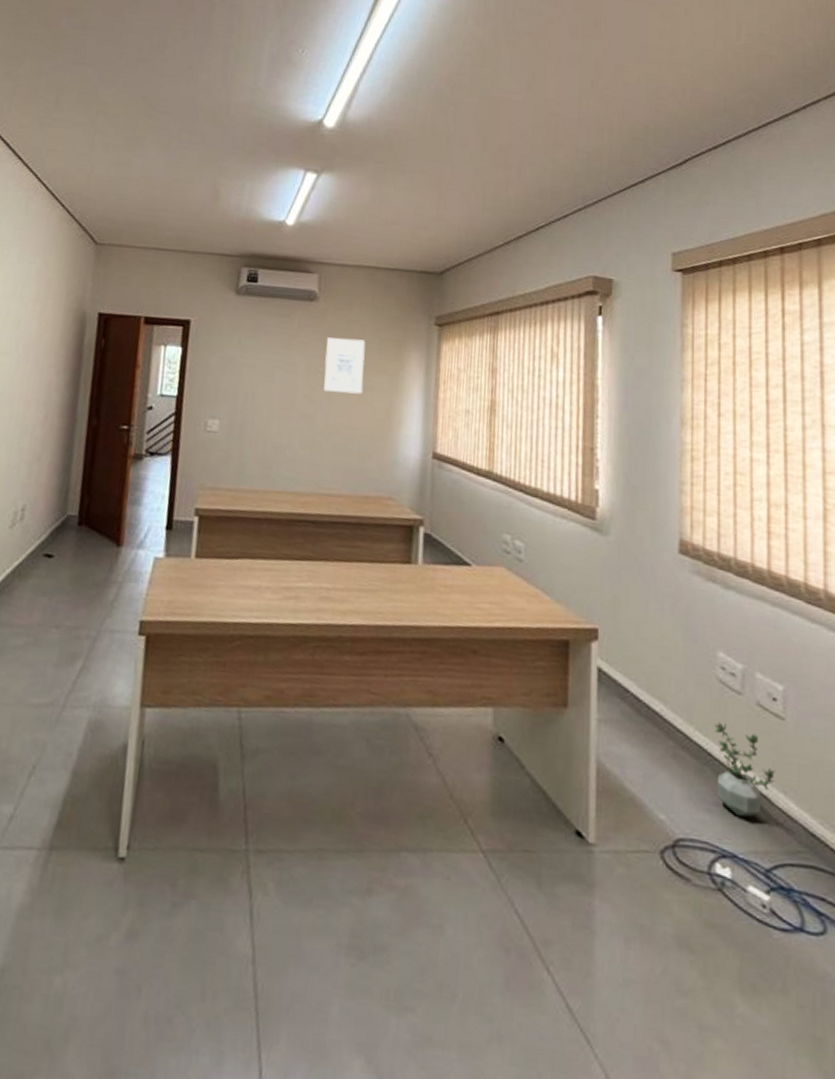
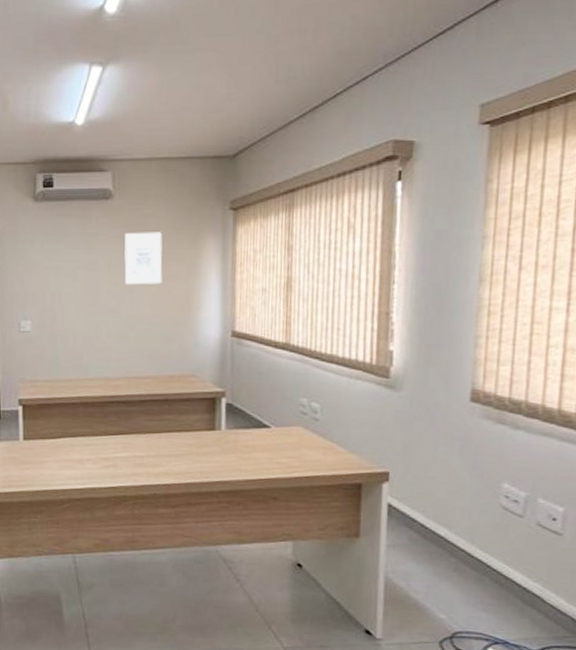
potted plant: present [715,722,775,818] -> none [493,541,549,614]

